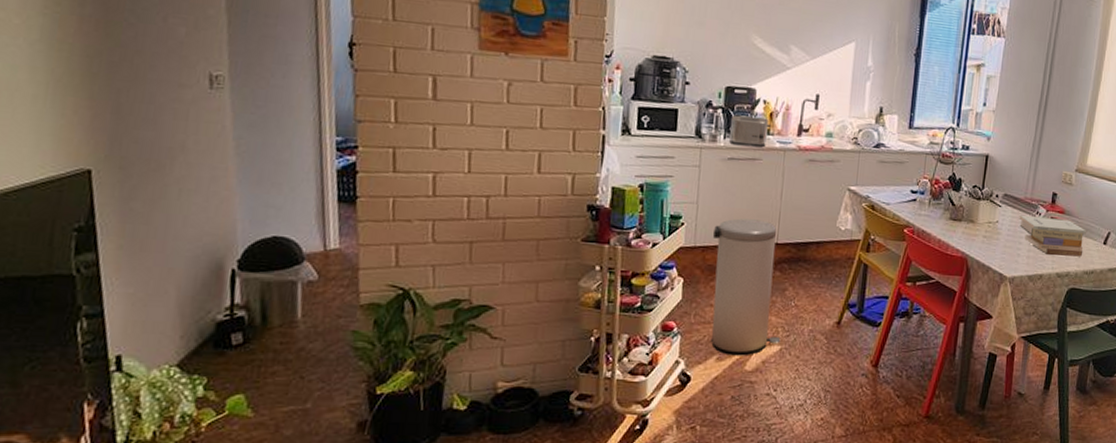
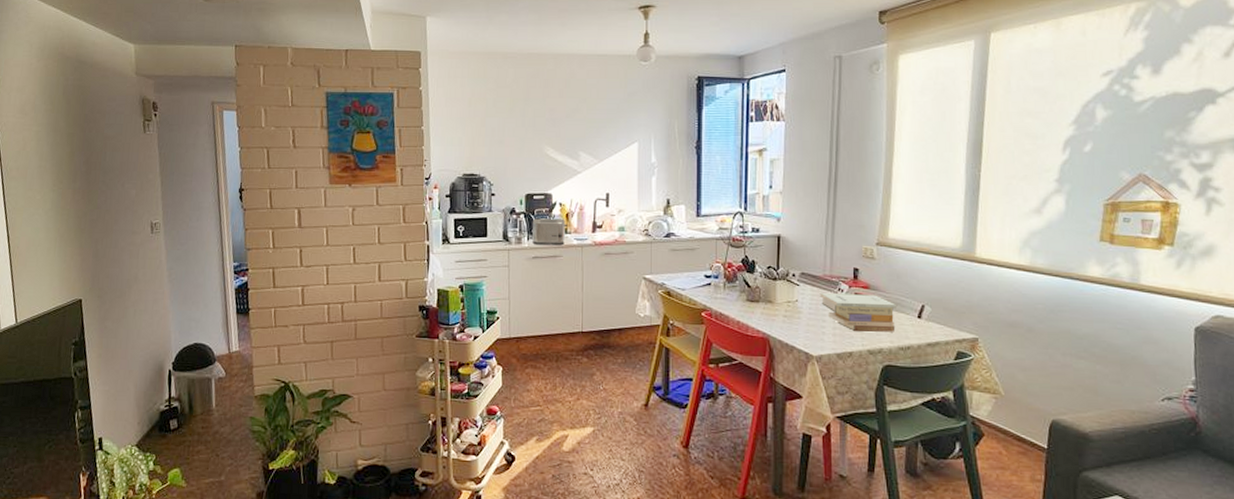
pedal bin: present [711,218,781,356] -> none [525,310,593,437]

